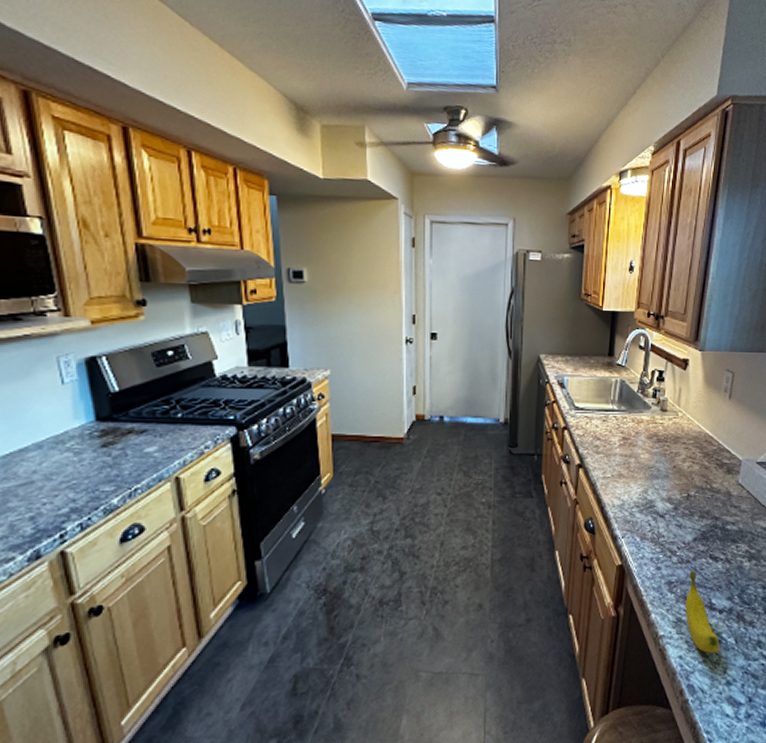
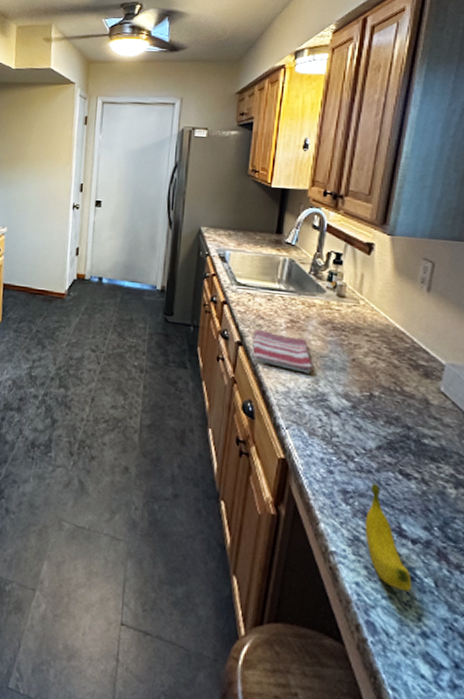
dish towel: none [591,450,642,485] -> present [252,329,313,374]

